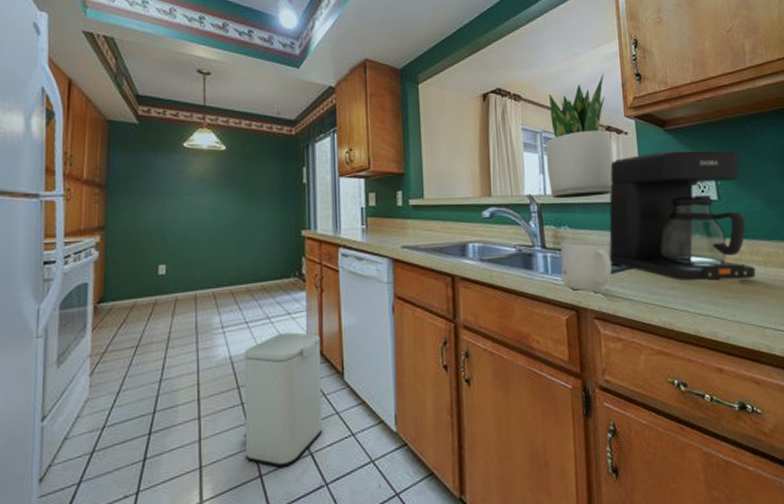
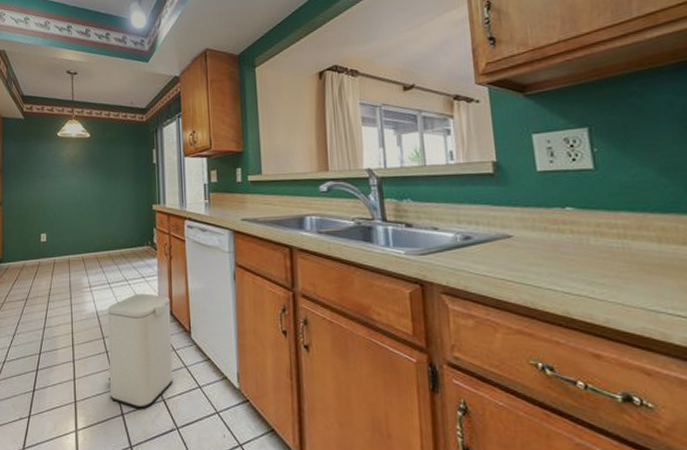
planter: present [546,74,613,199] -> none [386,41,462,172]
mug: present [560,240,612,293] -> none [402,213,462,267]
coffee maker: present [609,150,756,282] -> none [458,113,647,258]

